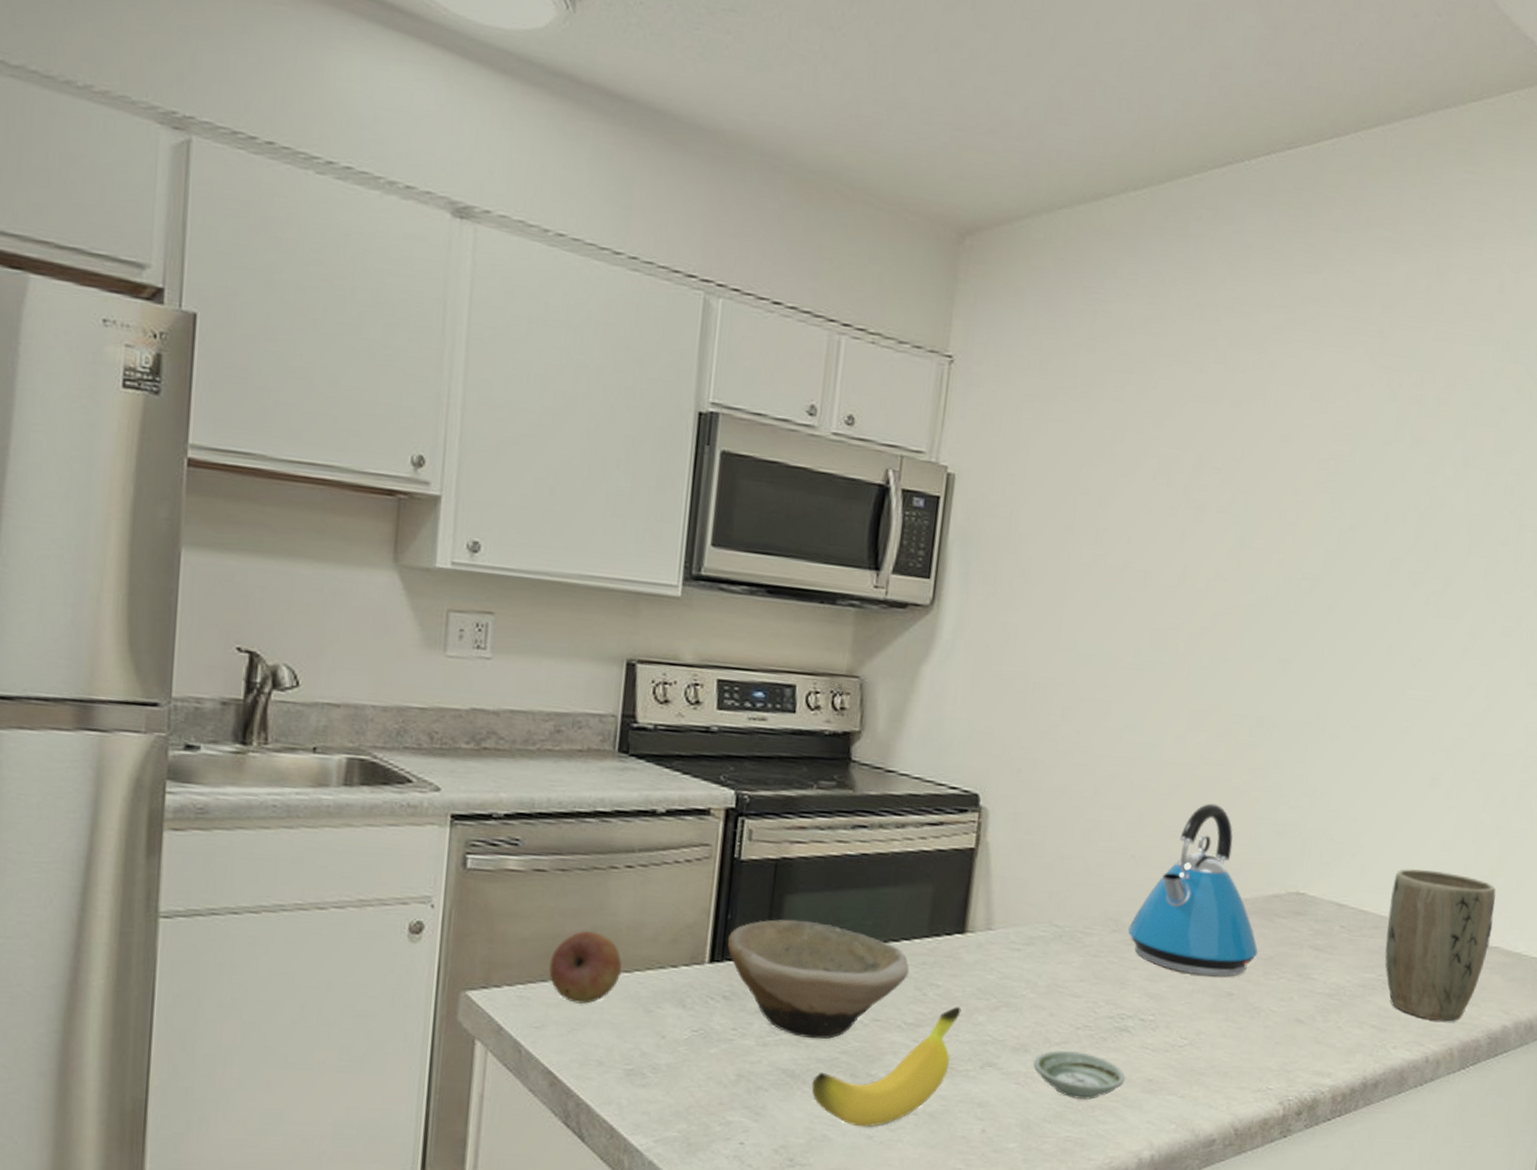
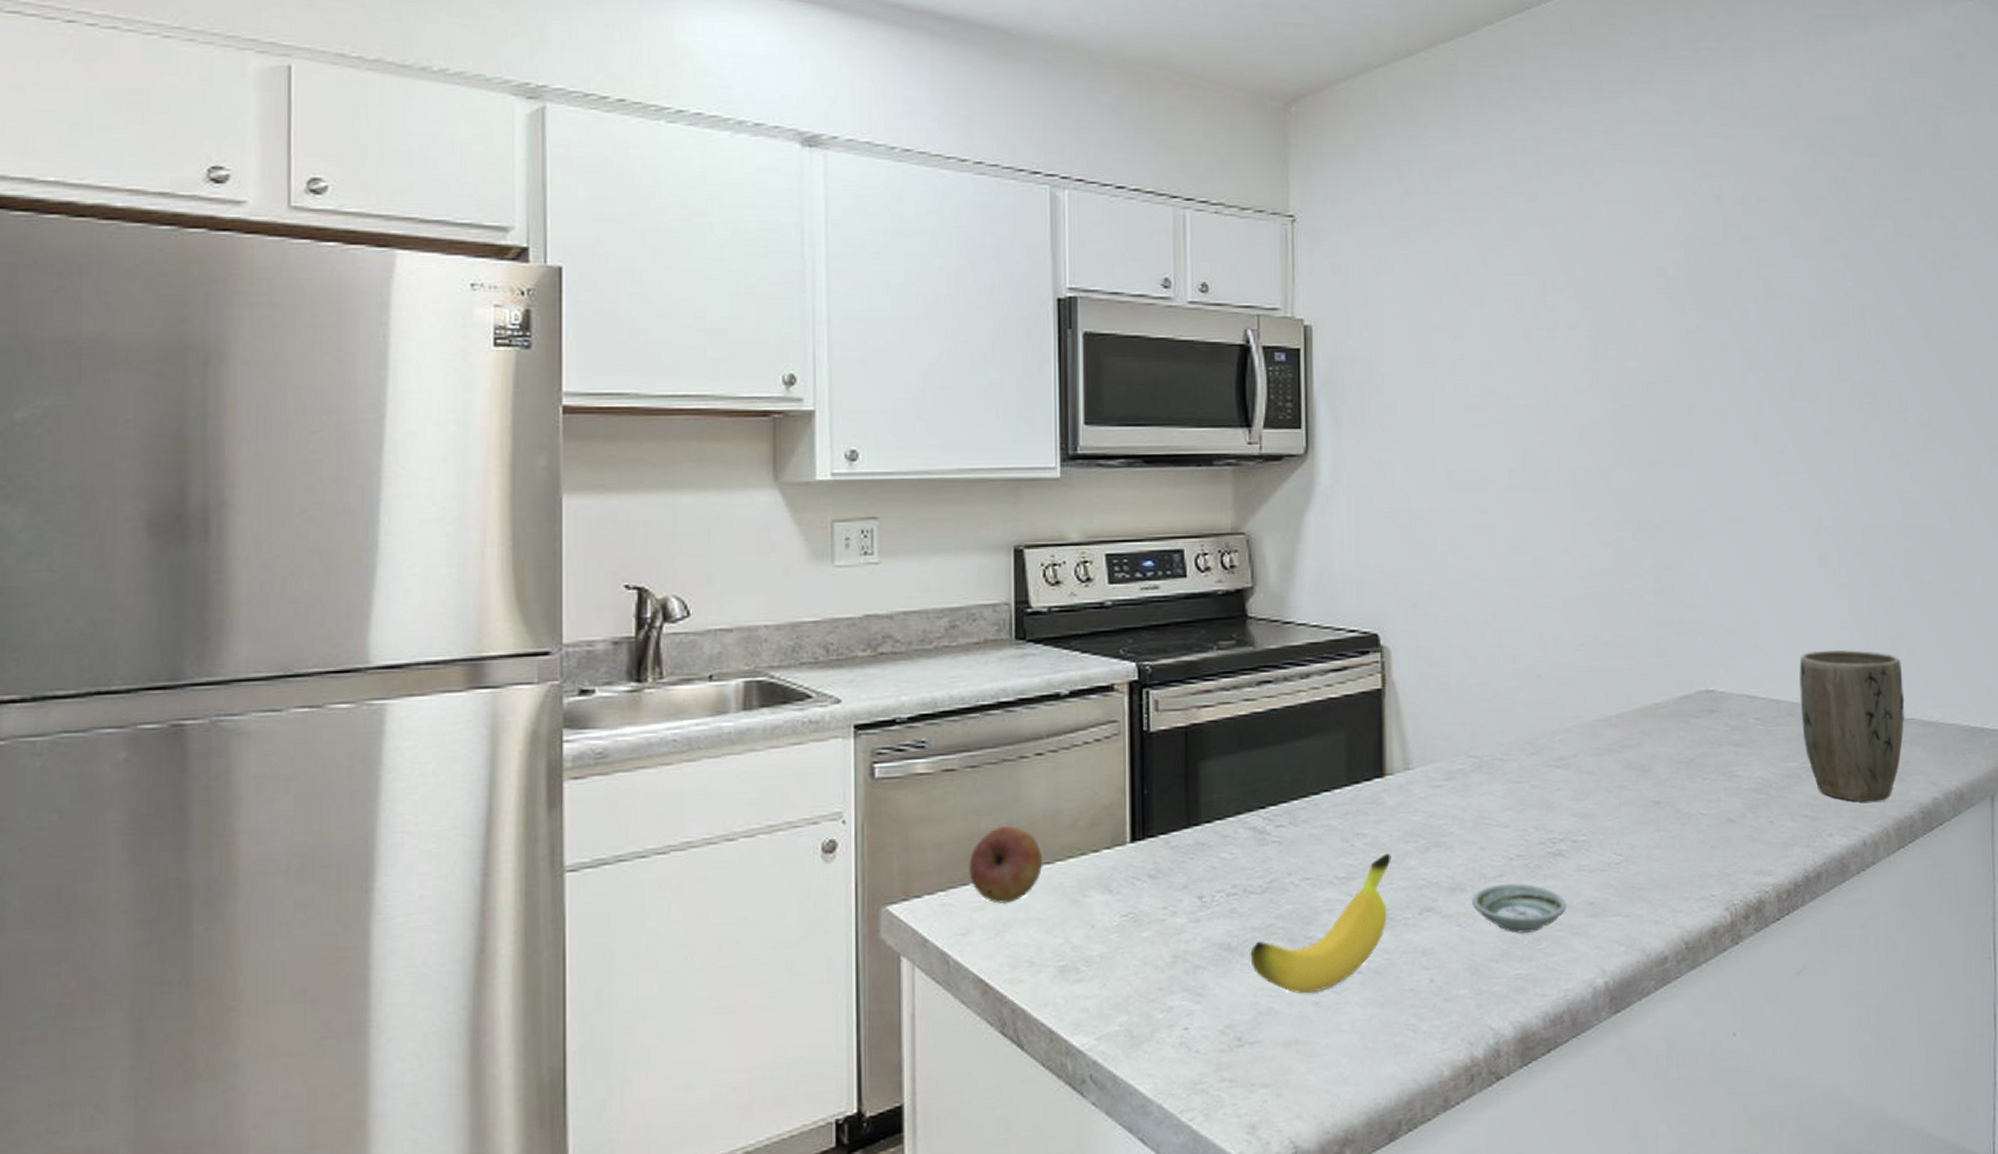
bowl: present [727,919,910,1040] -> none [1147,785,1334,908]
kettle: present [1128,803,1258,977] -> none [1546,612,1678,788]

